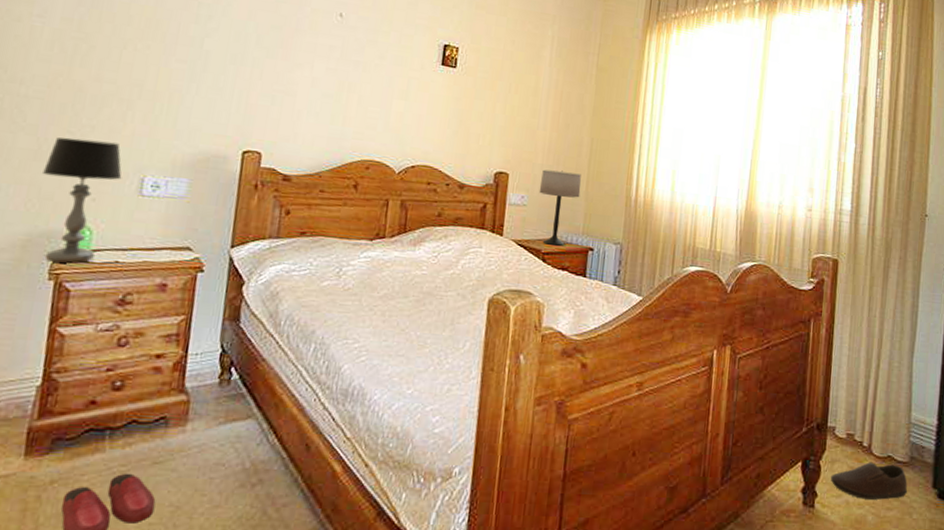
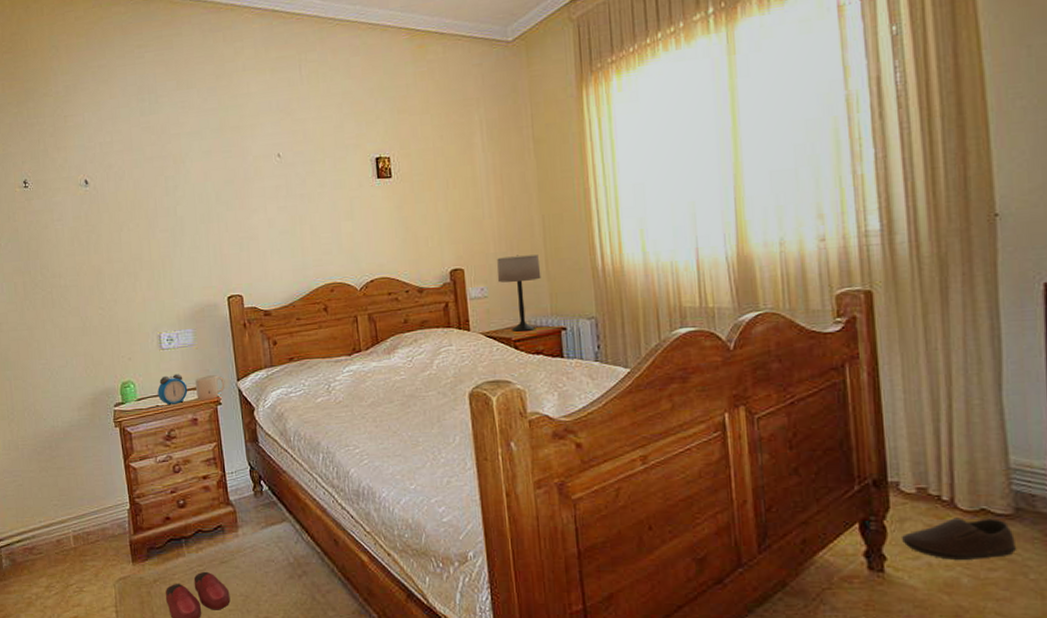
table lamp: present [42,137,122,265] -> none [91,310,145,414]
alarm clock: none [121,227,164,264] -> present [157,373,188,406]
mug: none [173,235,215,265] -> present [194,374,226,401]

